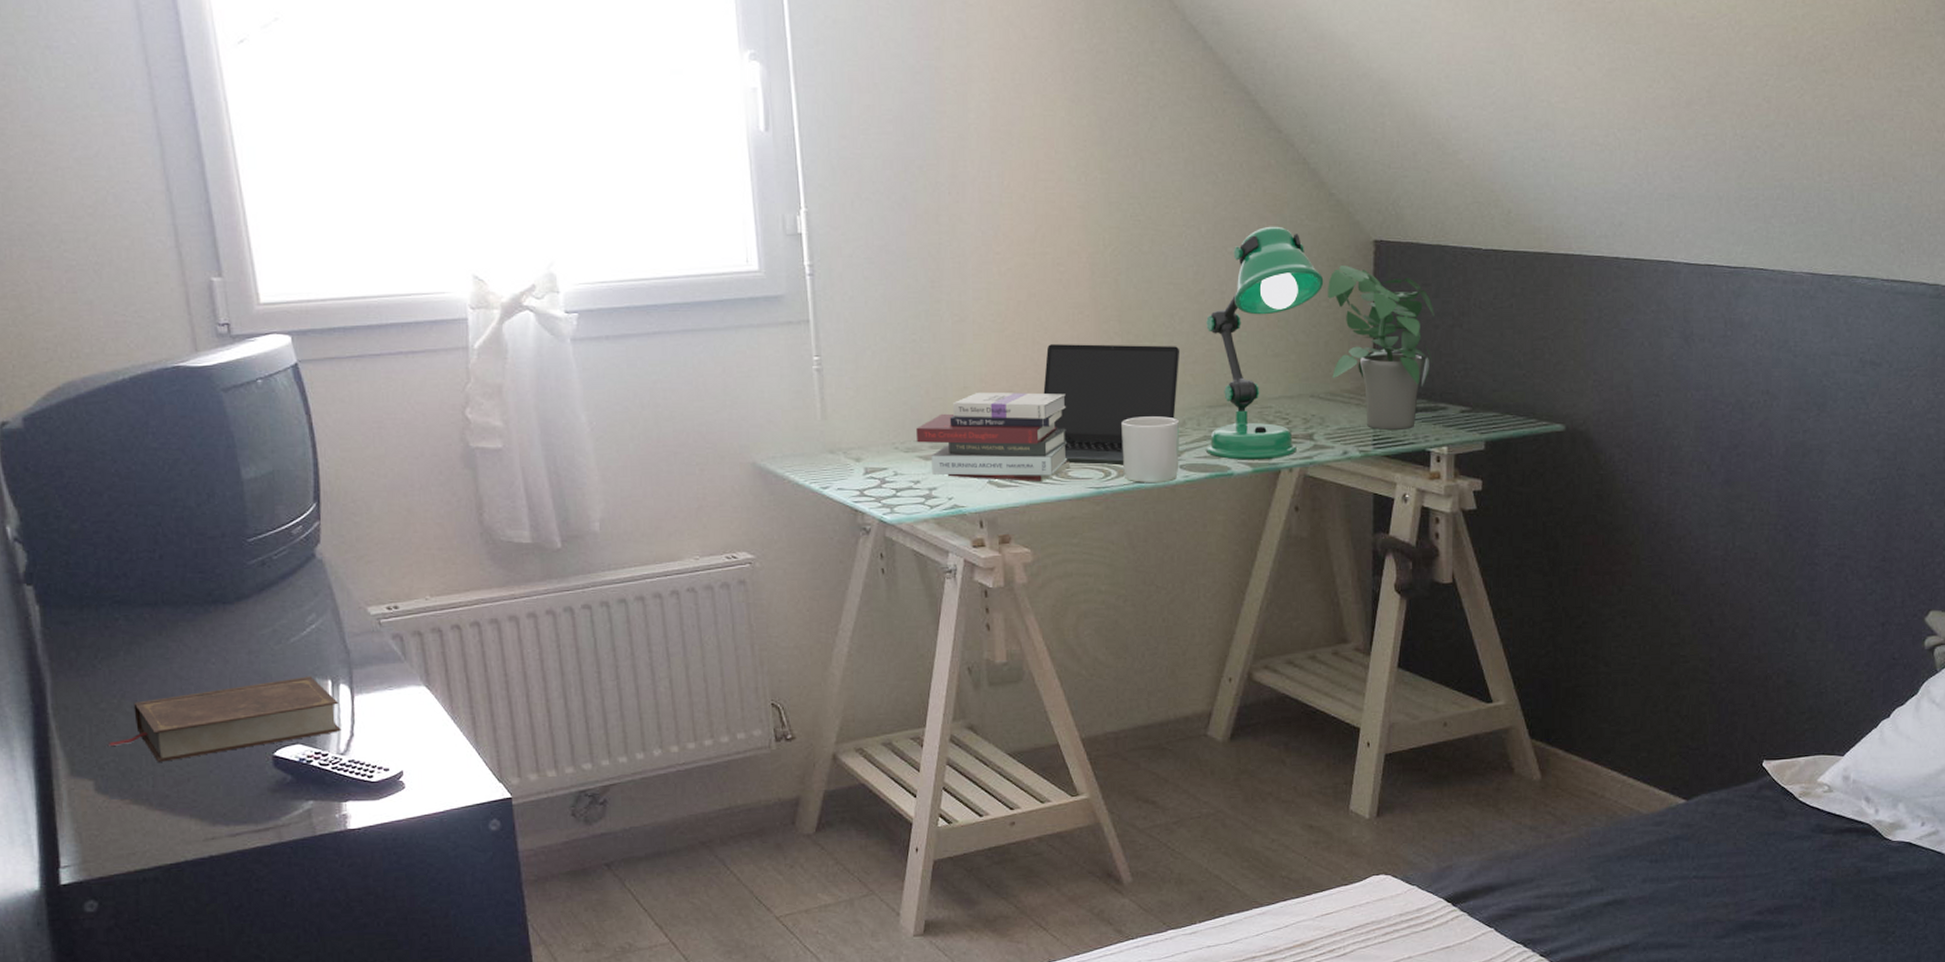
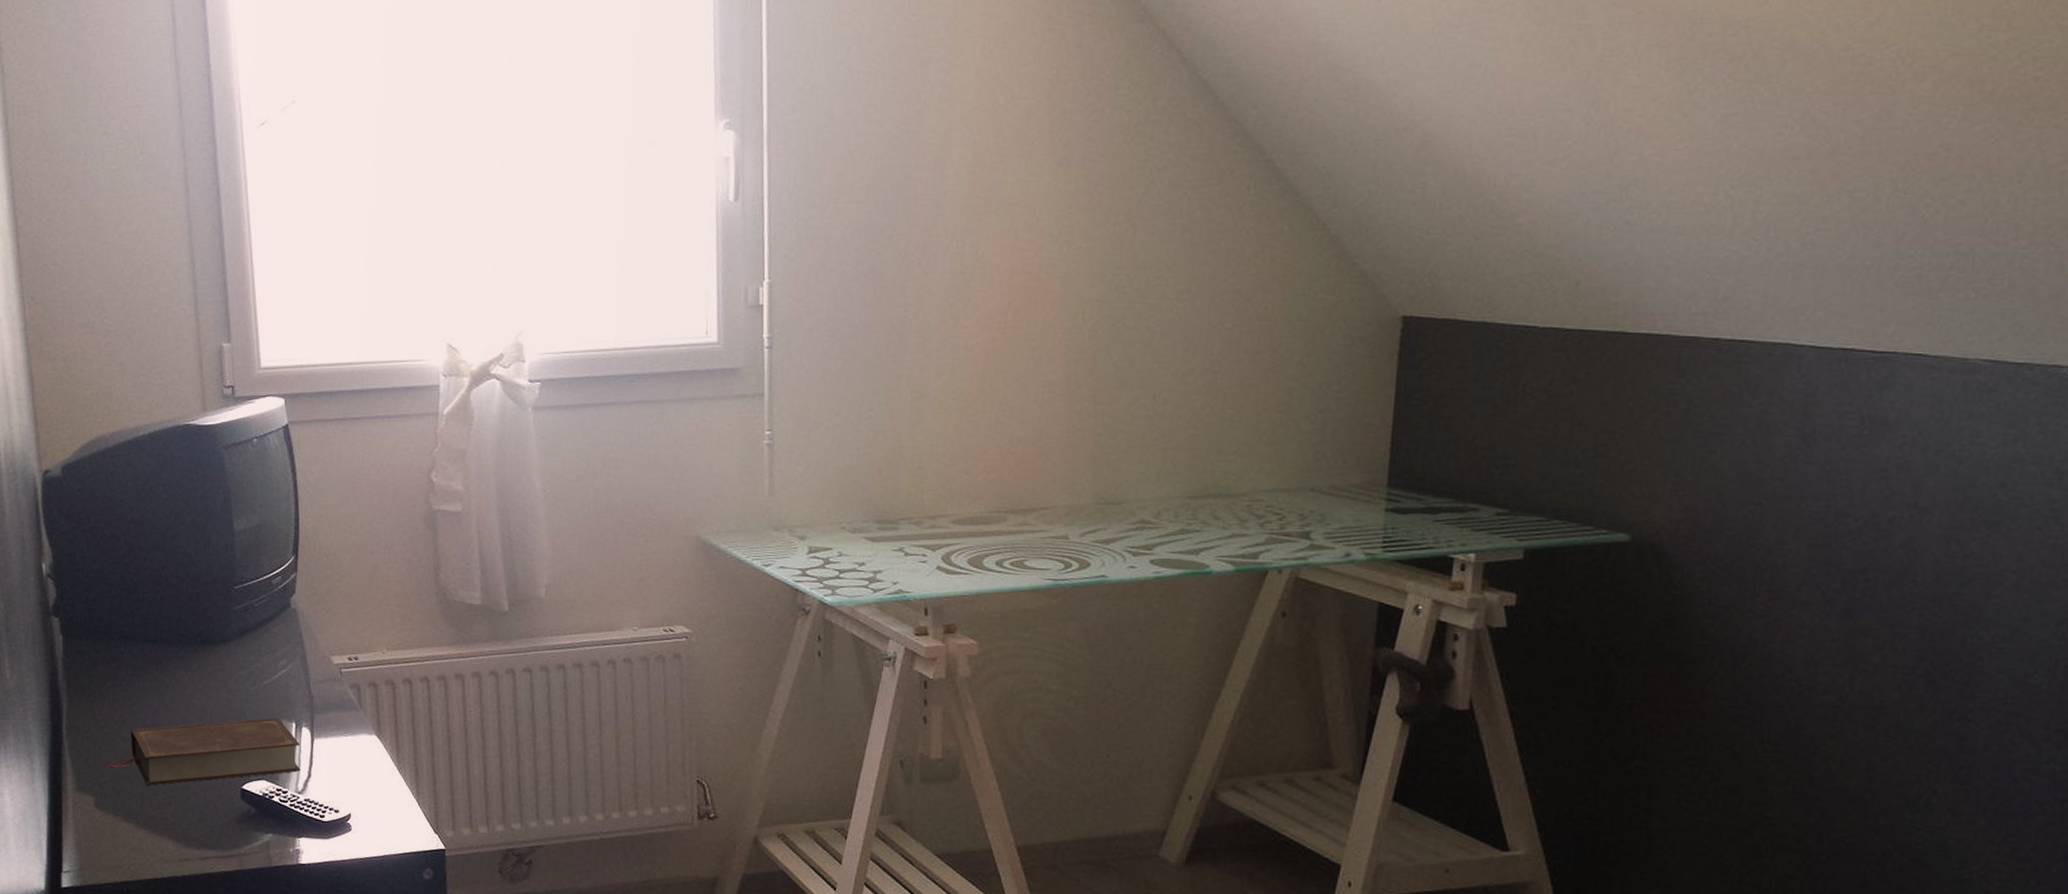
books: present [916,392,1071,481] -> none [864,472,1028,570]
laptop: present [1043,344,1180,465] -> none [1003,425,1161,556]
mug: present [1121,416,1180,484] -> none [1085,505,1155,579]
desk lamp: present [1206,226,1324,460] -> none [1182,299,1337,559]
potted plant: present [1328,264,1434,431] -> none [1338,343,1472,533]

